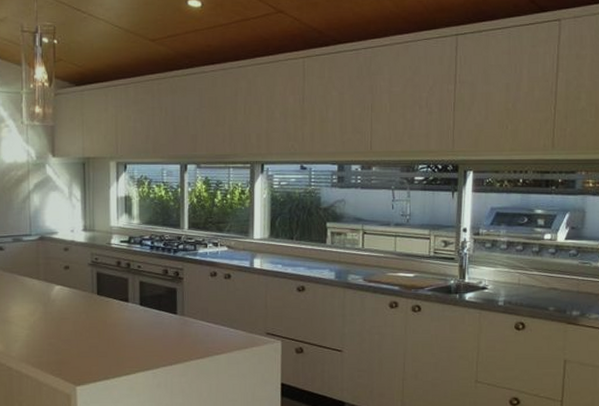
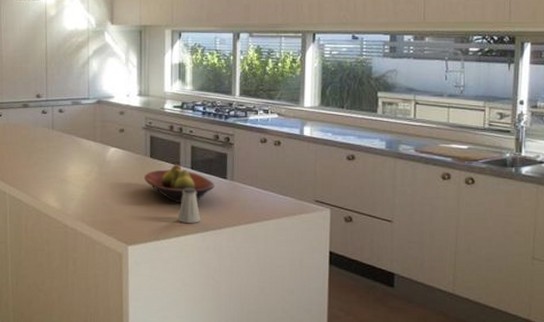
fruit bowl: none [91,300,165,341] -> present [143,164,215,203]
saltshaker: none [127,324,151,360] -> present [177,188,201,223]

